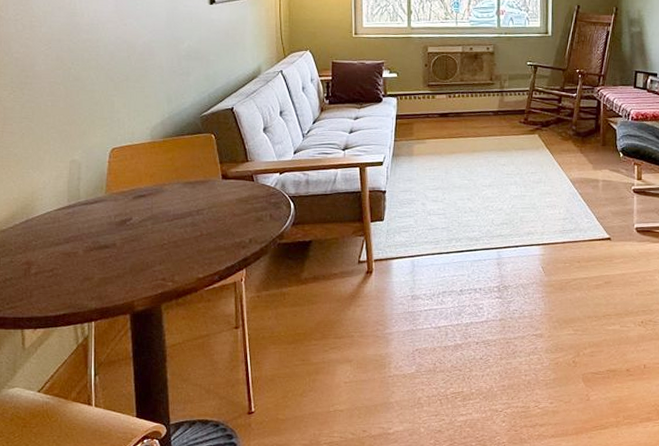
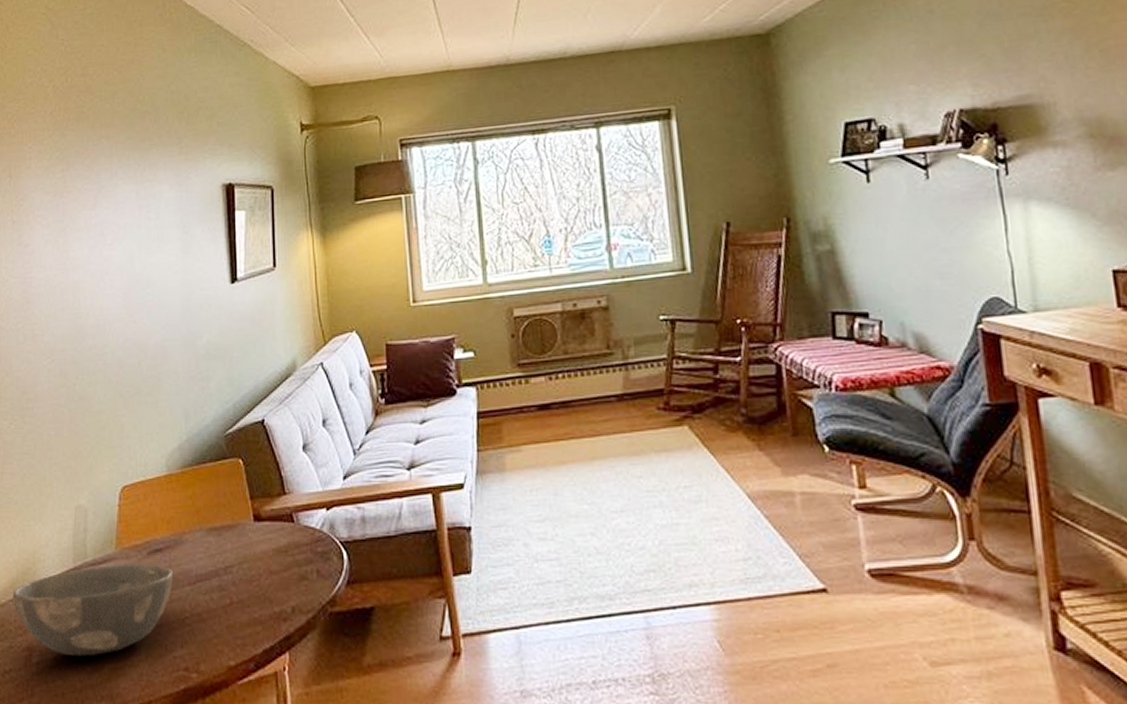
bowl: none [13,204,155,270] -> present [12,563,174,657]

